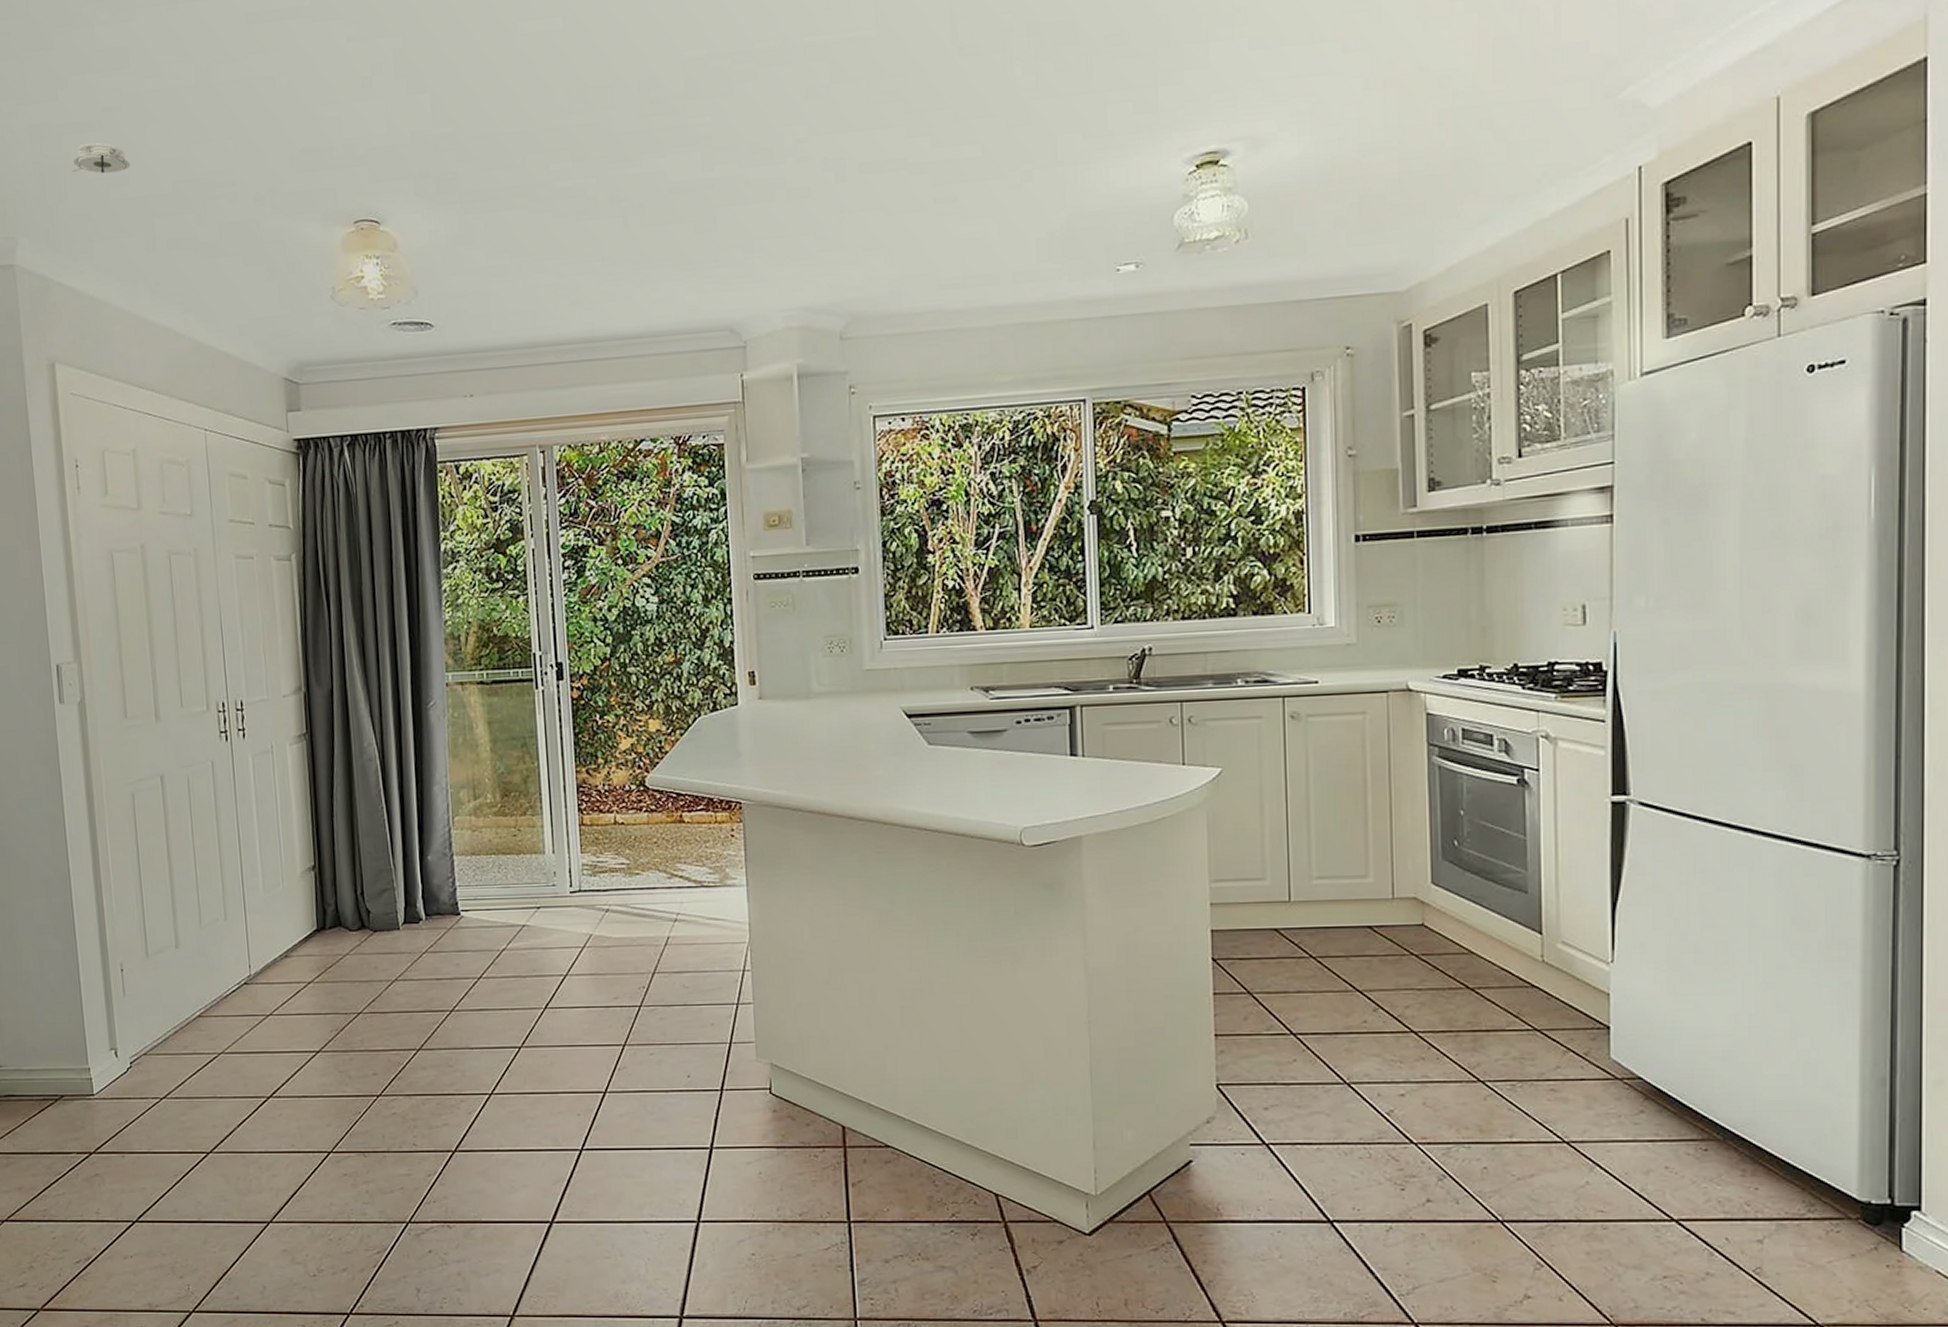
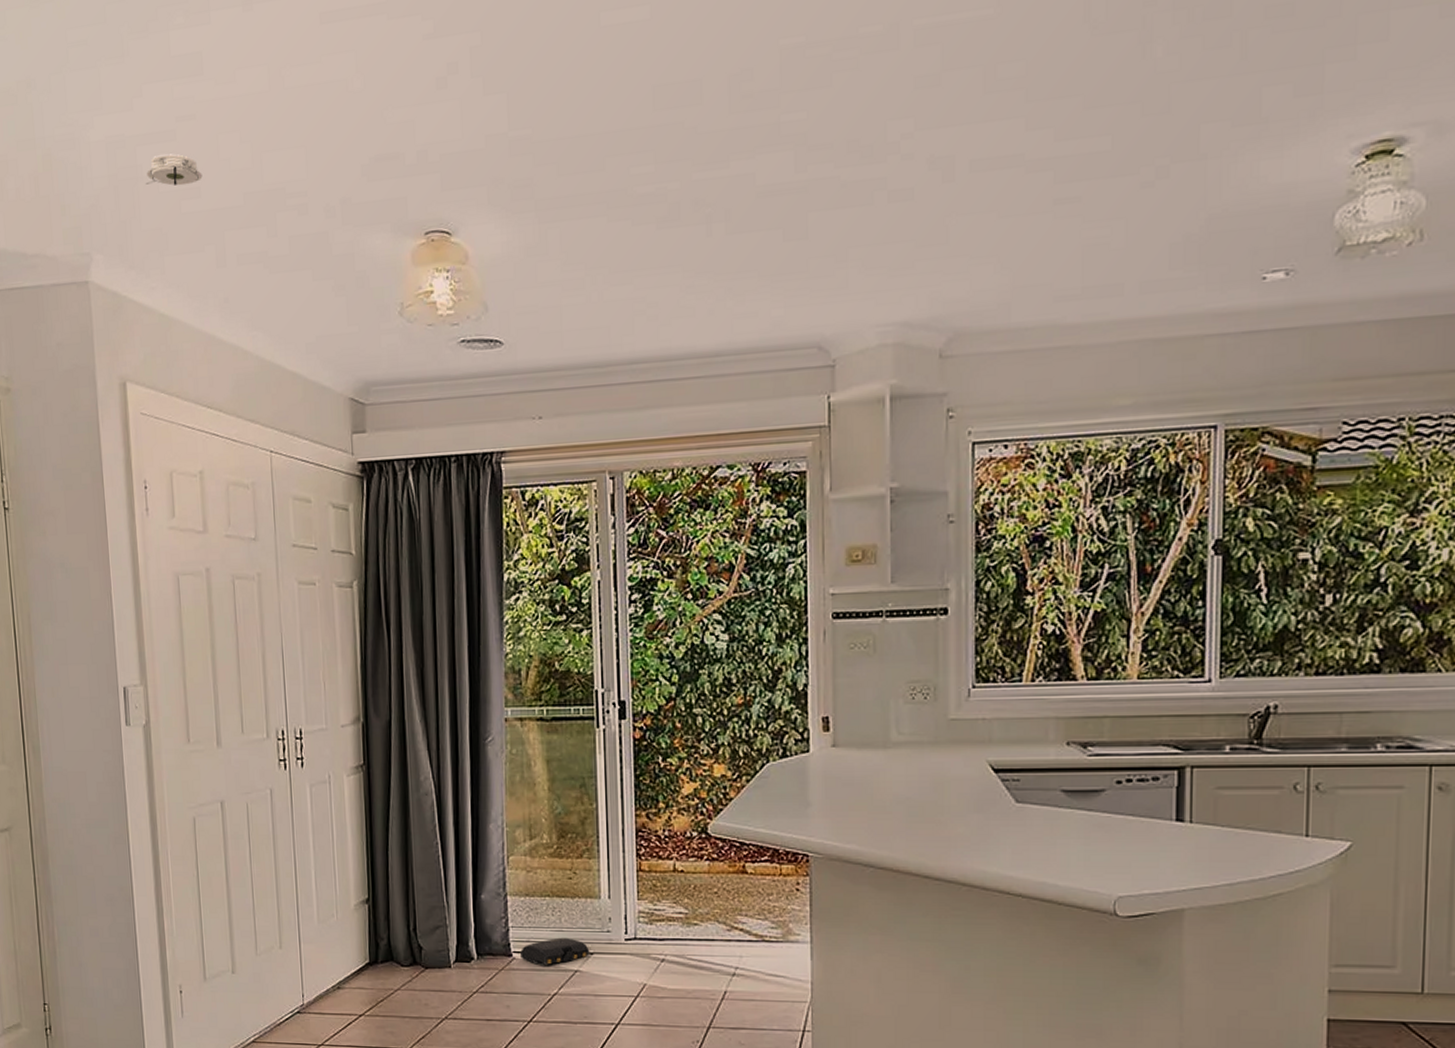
bag: none [467,893,536,923] -> present [519,937,590,966]

